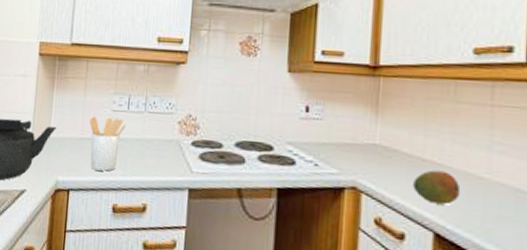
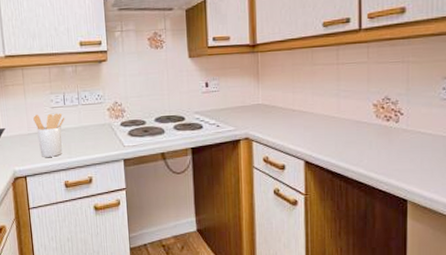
fruit: present [413,170,461,205] -> none [288,116,321,140]

